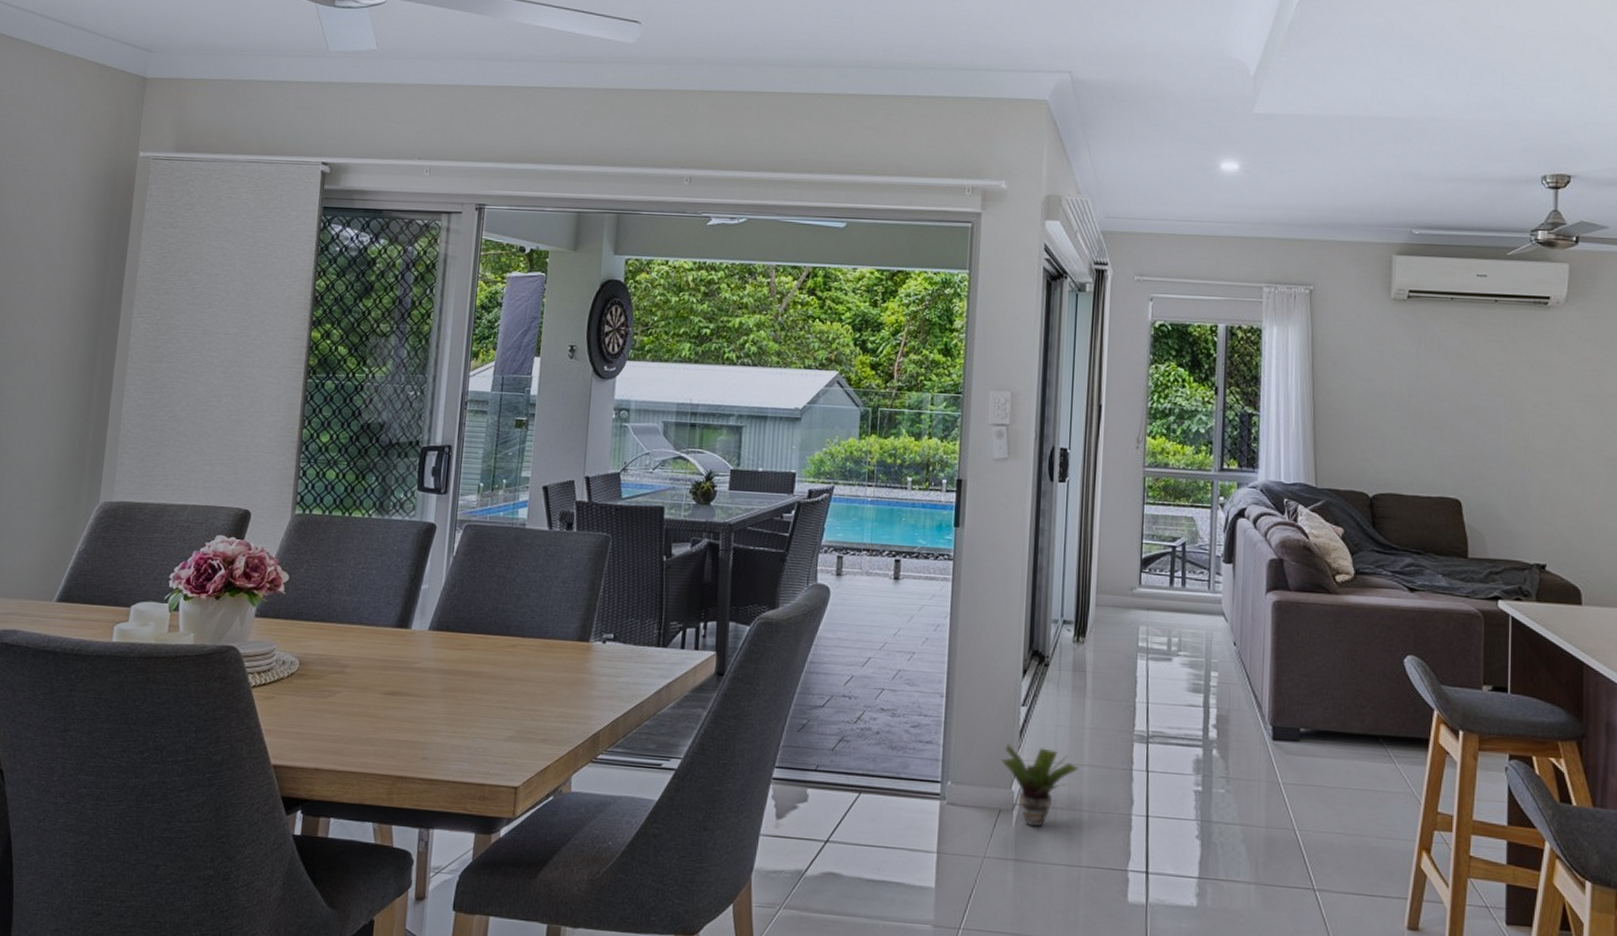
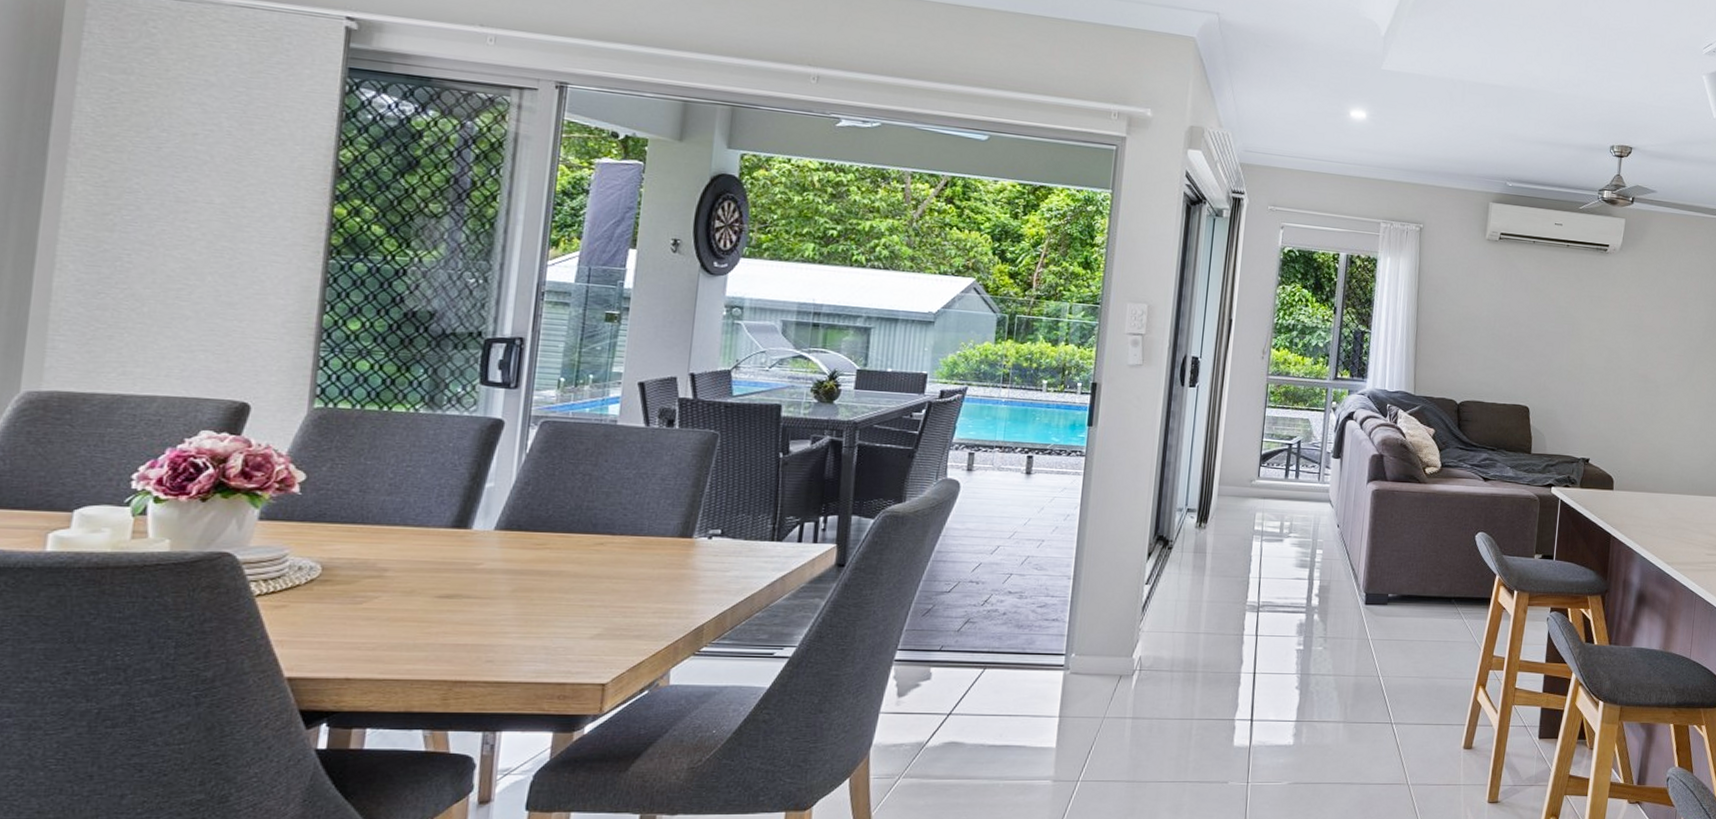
potted plant: present [1000,743,1079,828] -> none [1123,618,1196,689]

